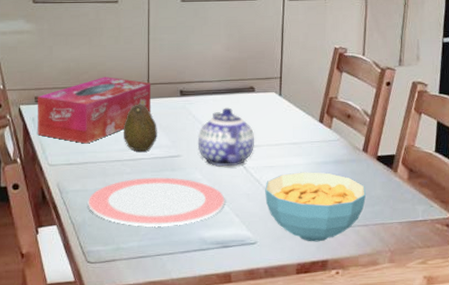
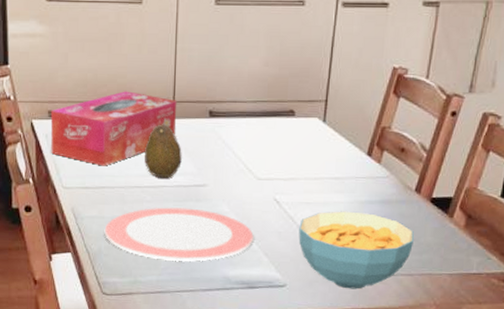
teapot: present [197,107,254,167] -> none [226,133,291,201]

